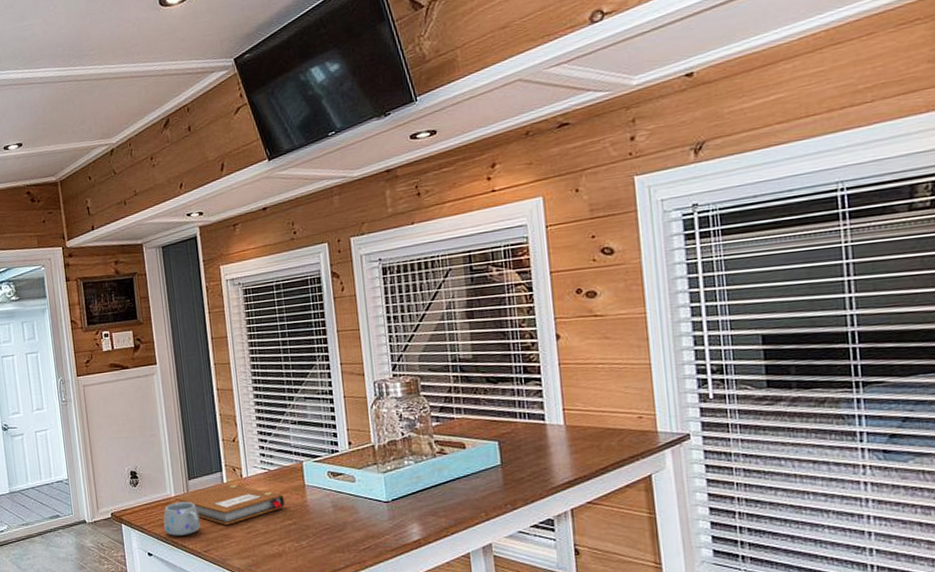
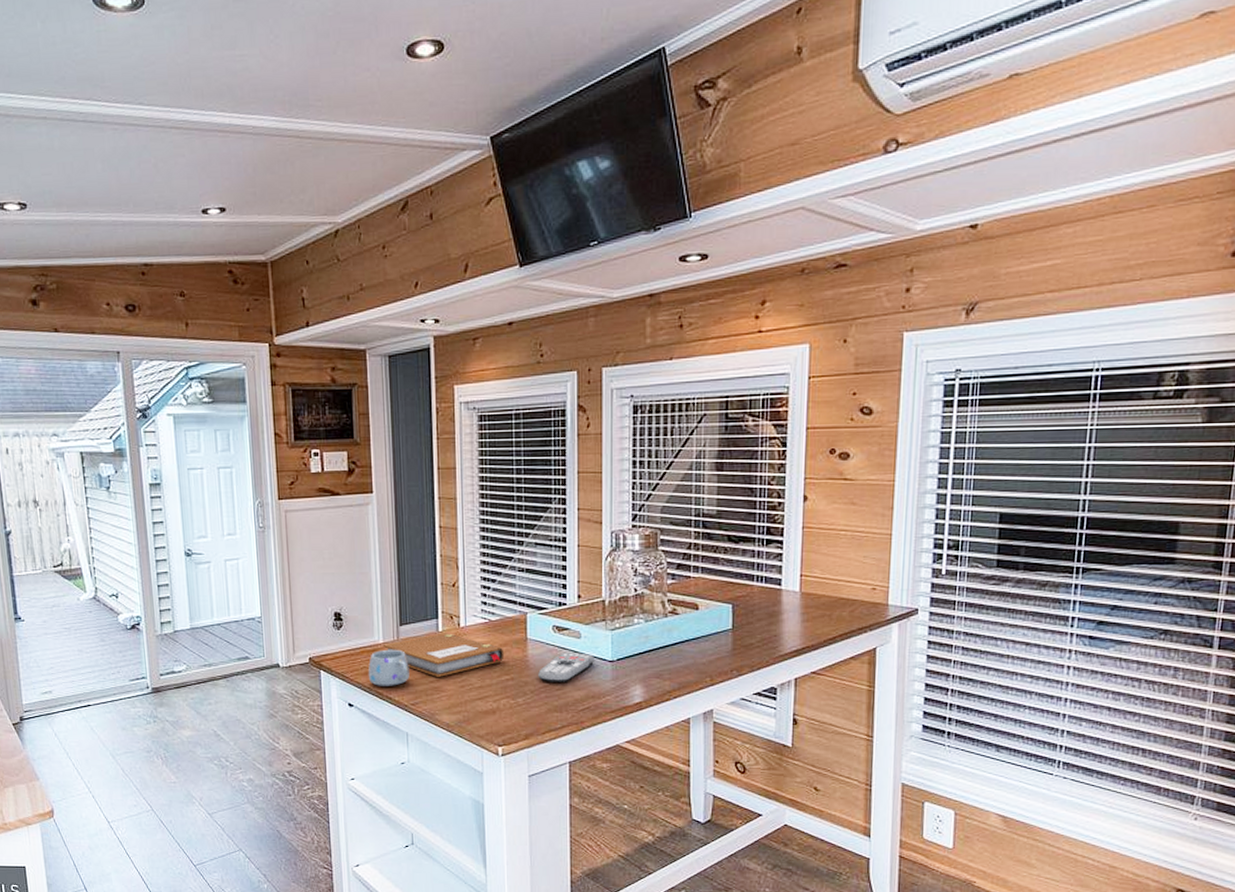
remote control: none [318,495,370,525] -> present [538,653,594,682]

